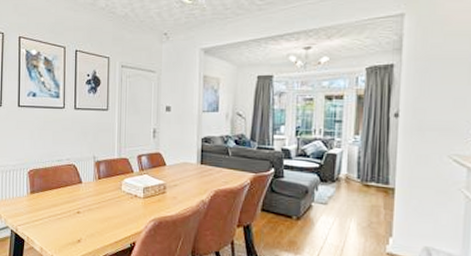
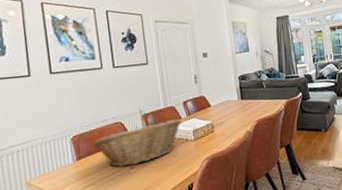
fruit basket: none [46,172,133,210] -> present [92,119,182,167]

